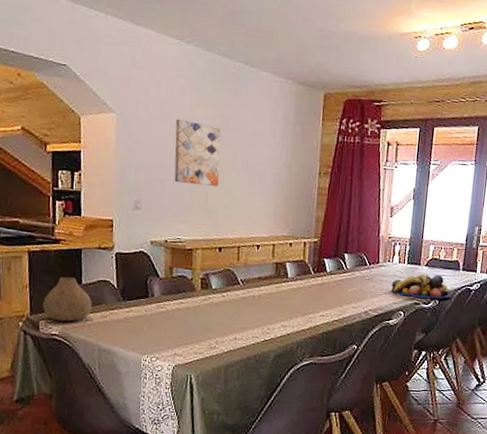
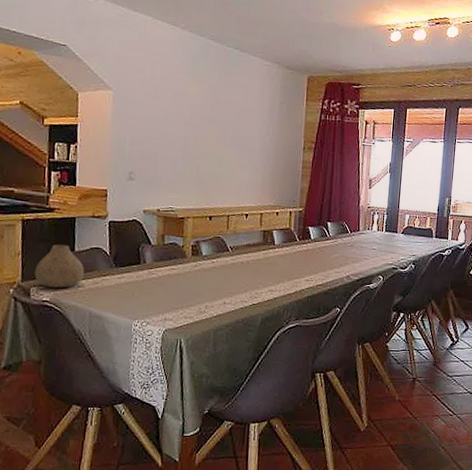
wall art: present [174,119,221,186] -> none [167,97,213,159]
fruit bowl: present [391,273,451,299] -> none [371,240,425,264]

